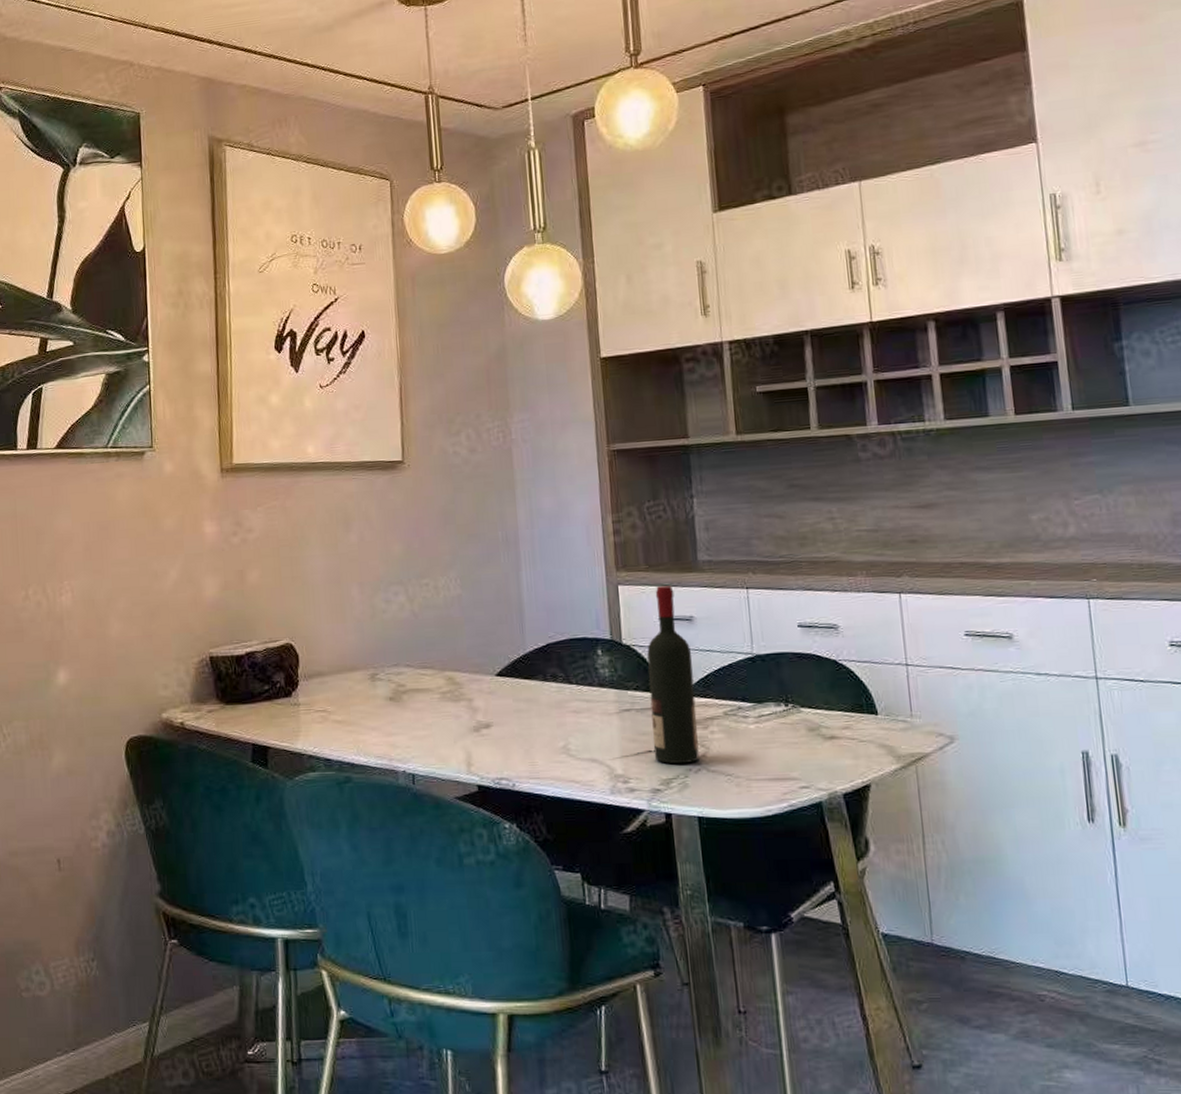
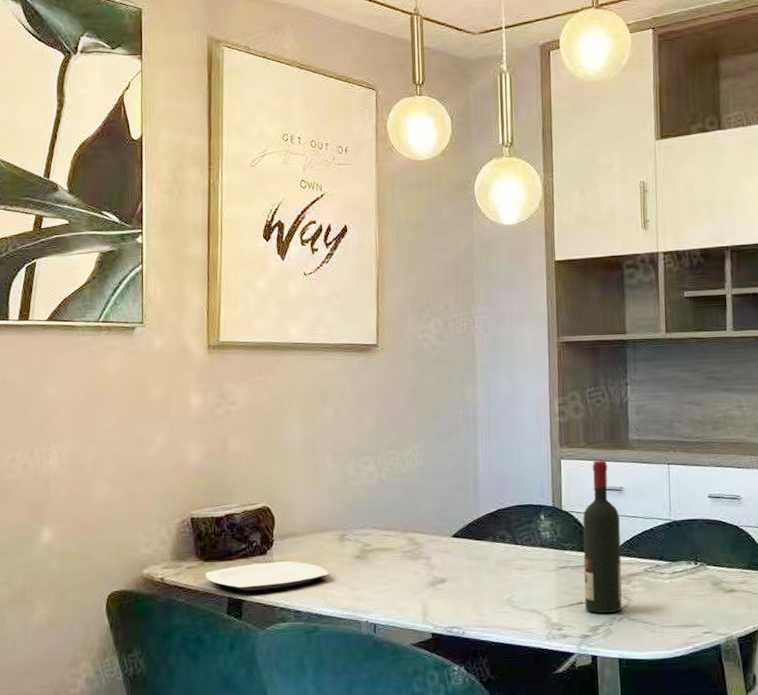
plate: none [227,703,360,737] -> present [206,561,328,592]

